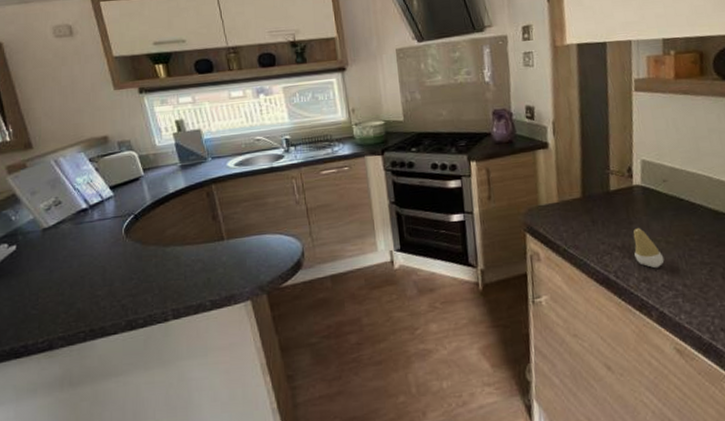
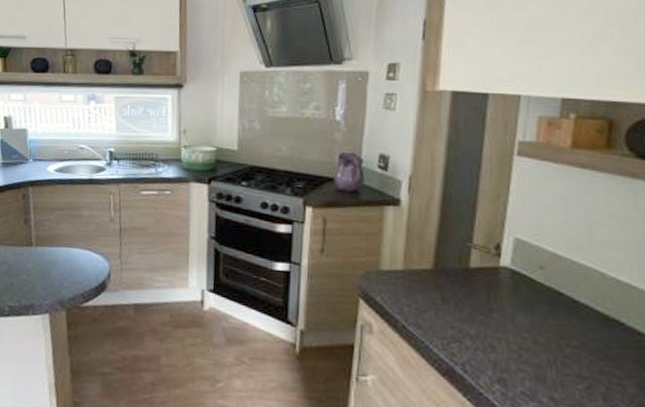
tooth: present [633,228,665,269] -> none [491,318,529,371]

